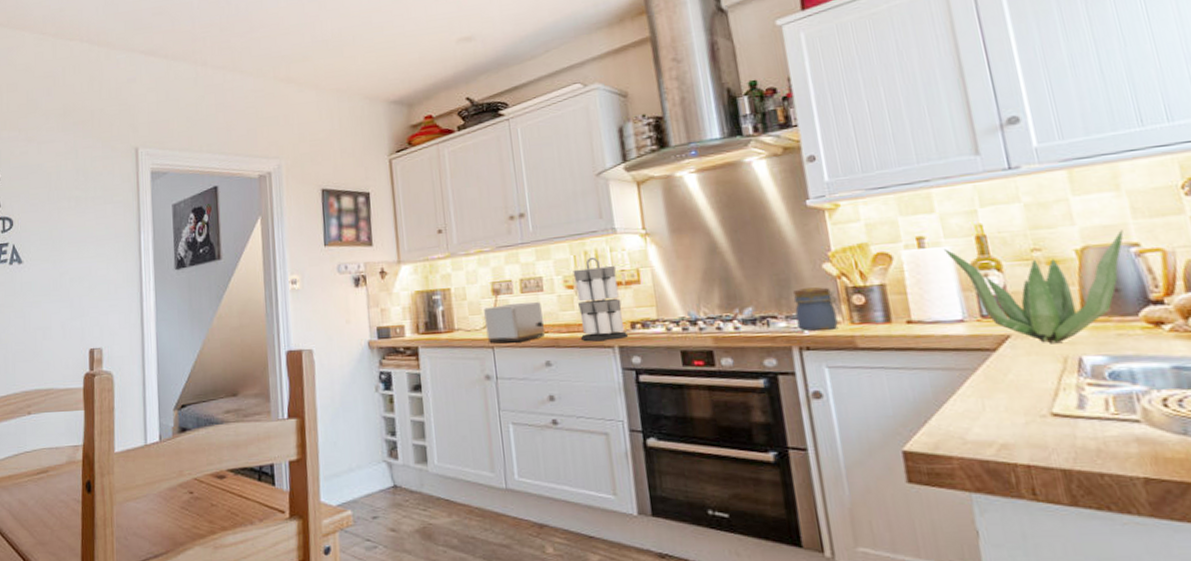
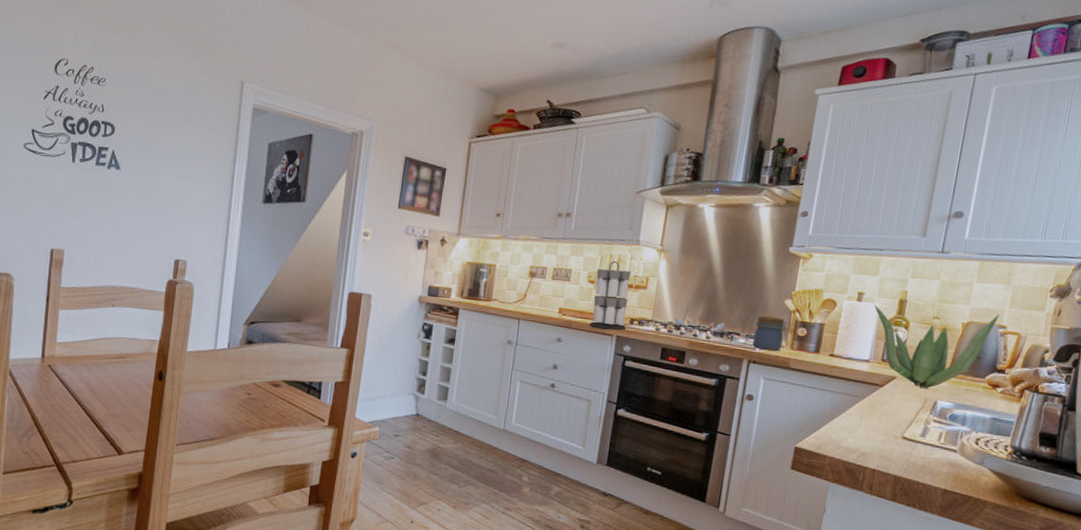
toaster: present [484,301,546,344] -> none [516,286,566,319]

